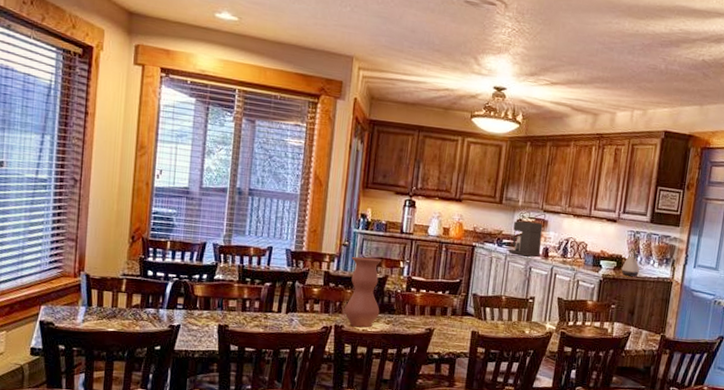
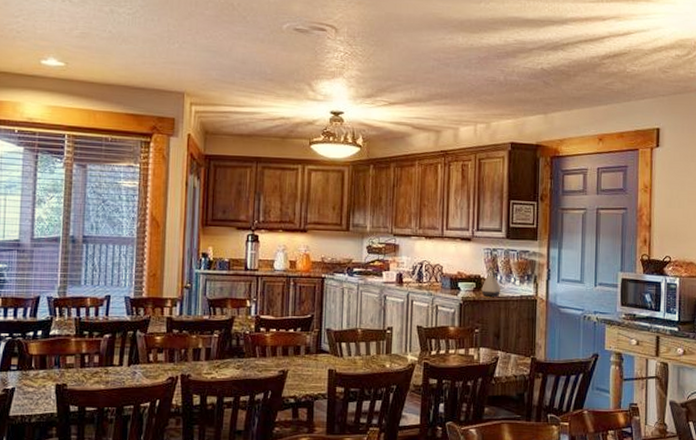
vase: present [344,256,382,328] -> none [190,298,229,375]
coffee maker: present [508,220,543,257] -> none [360,247,395,285]

